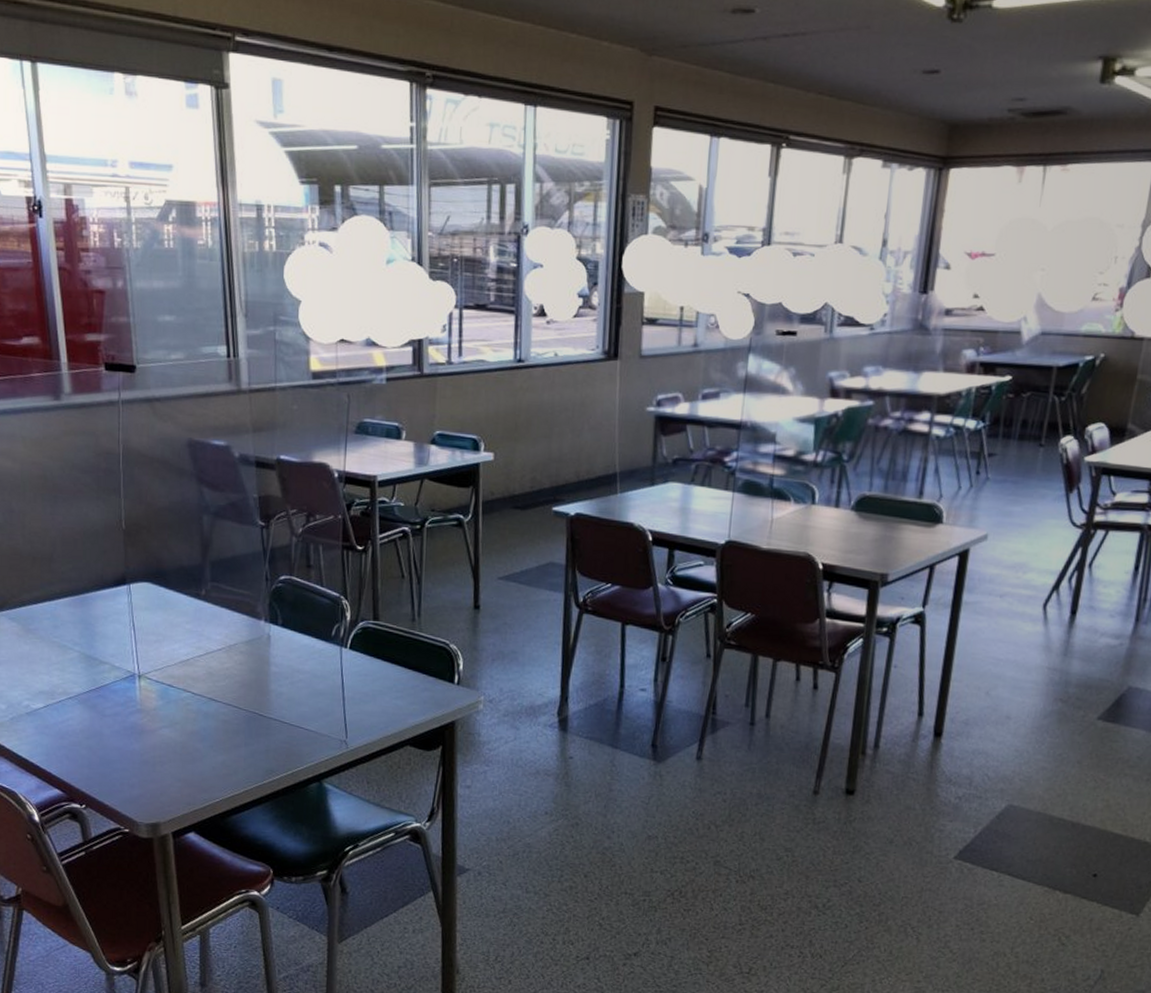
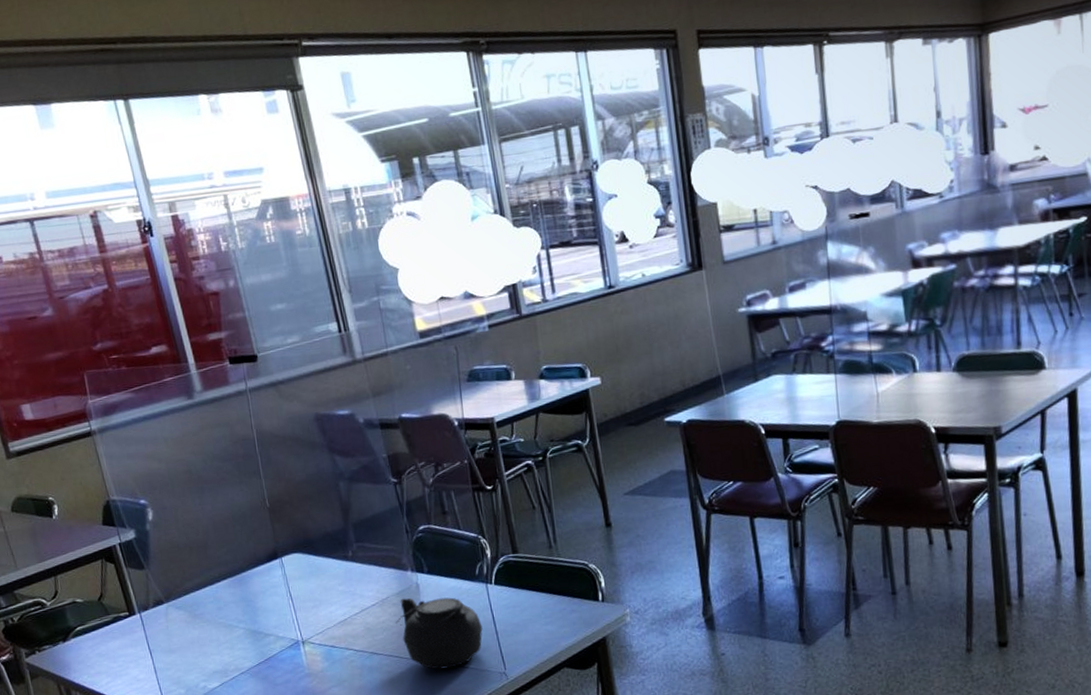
teapot: none [239,647,330,728] -> present [395,597,483,670]

